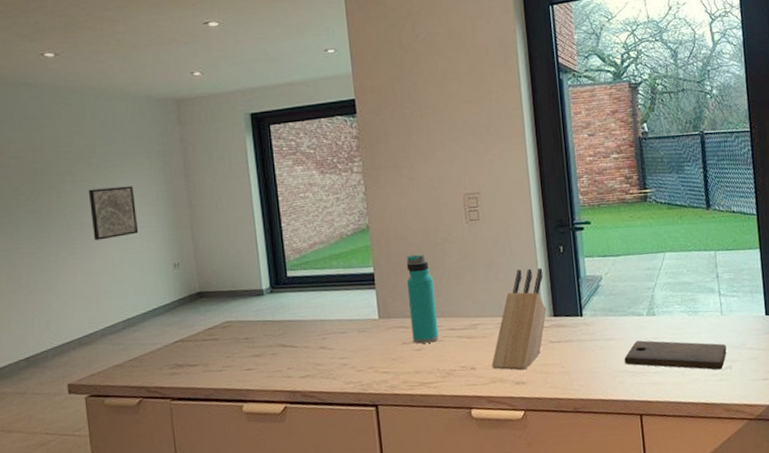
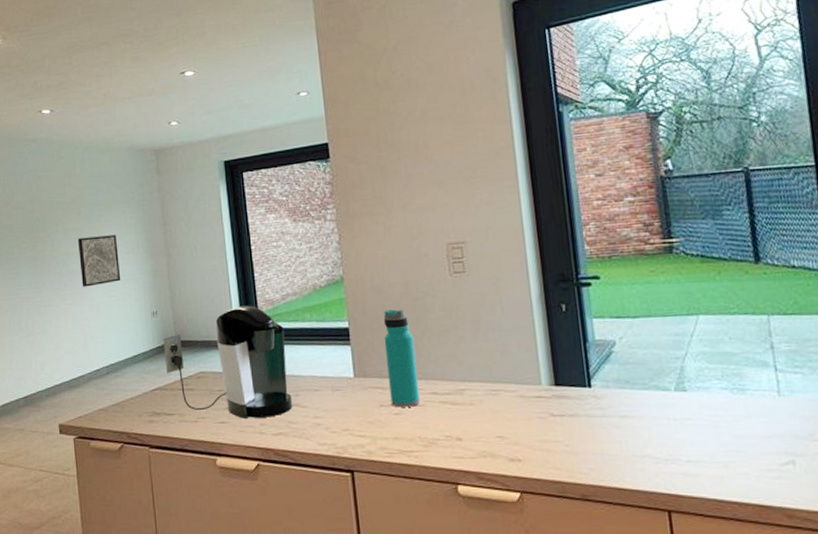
coffee maker: none [186,254,320,364] -> present [163,305,293,419]
knife block: present [491,268,547,371] -> none [481,329,547,446]
cutting board: present [624,340,727,370] -> none [646,421,788,465]

